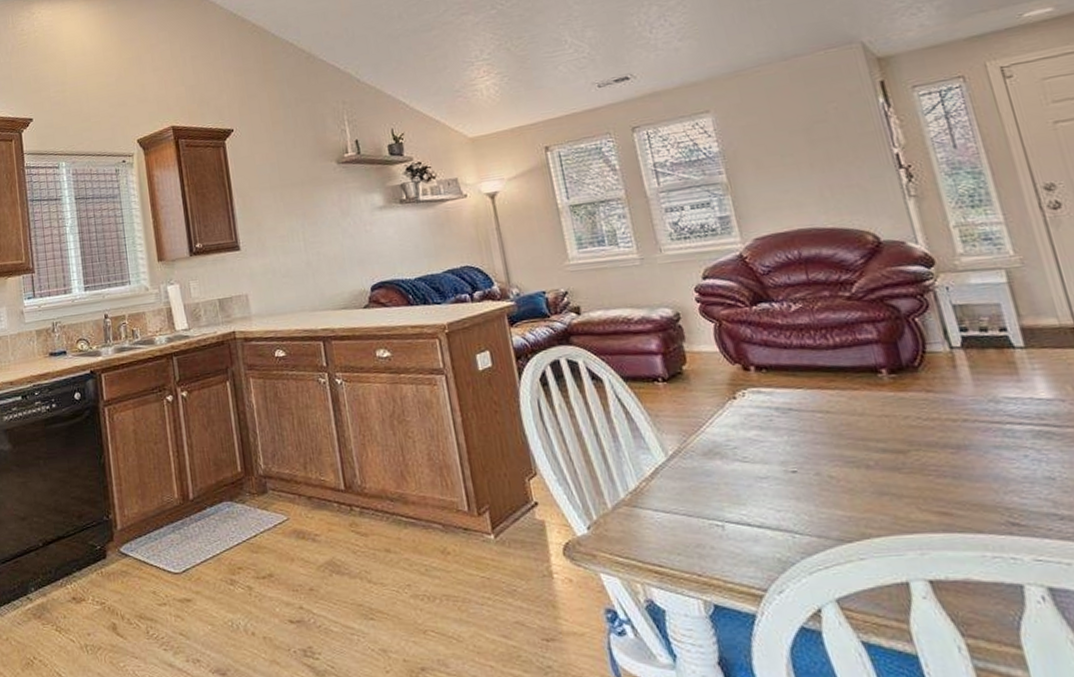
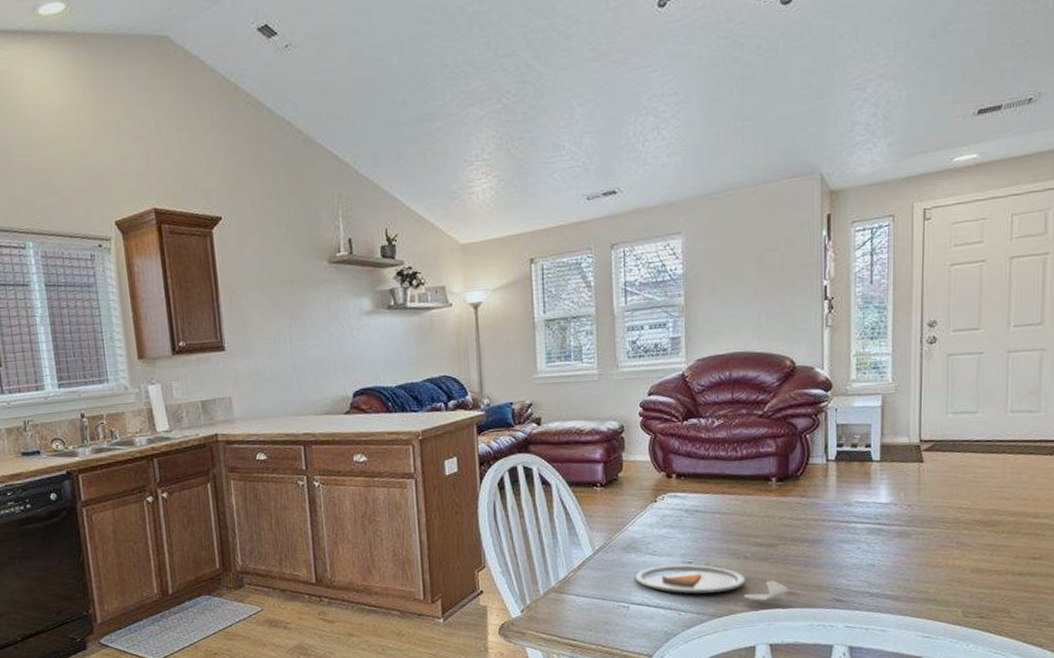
dinner plate: none [724,474,939,523] -> present [635,564,789,601]

